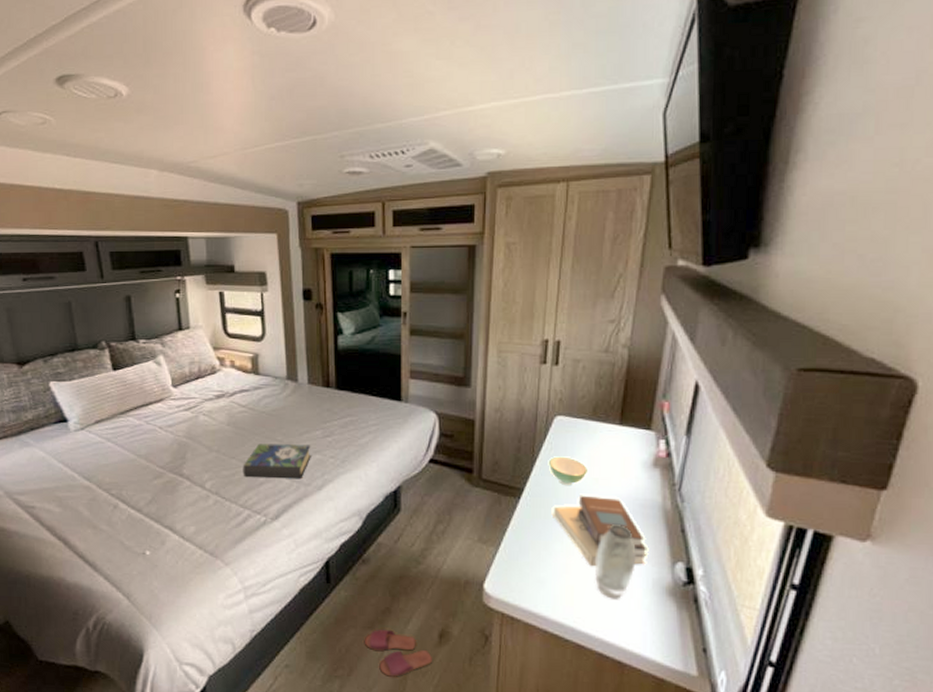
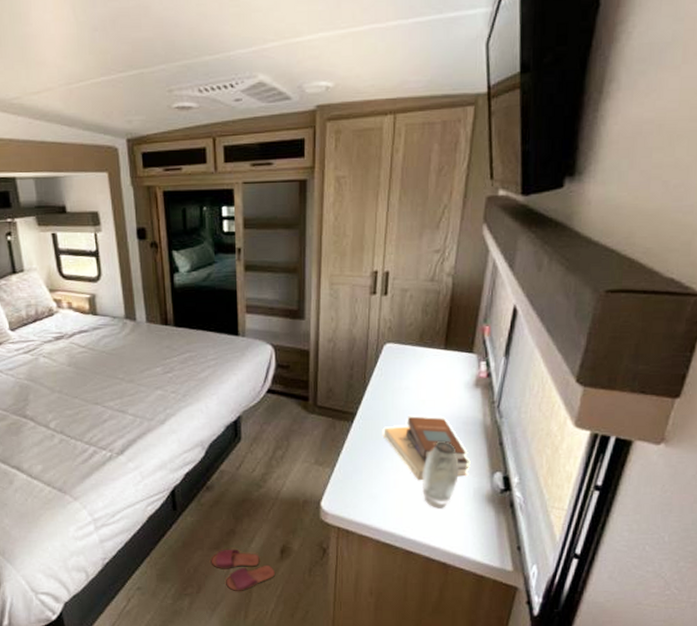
book: present [243,444,311,478] -> none [86,381,153,415]
bowl: present [549,456,587,486] -> none [380,381,415,409]

